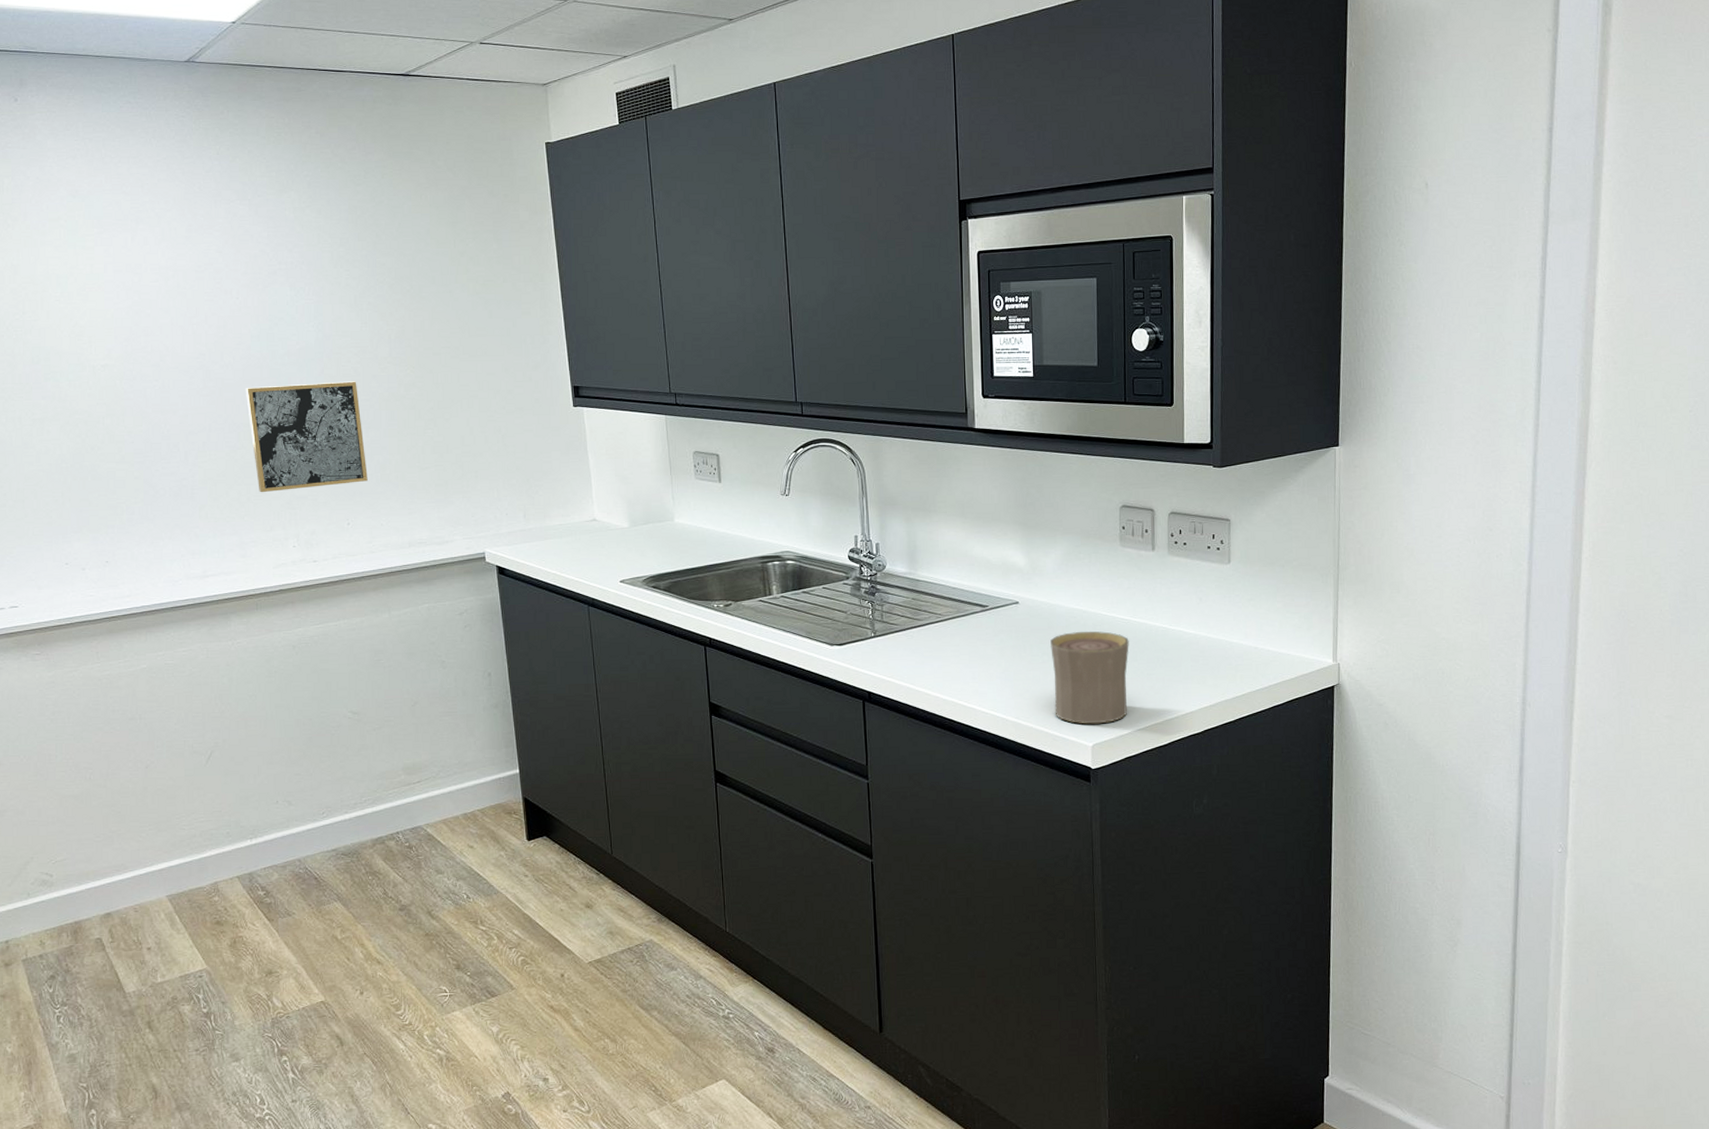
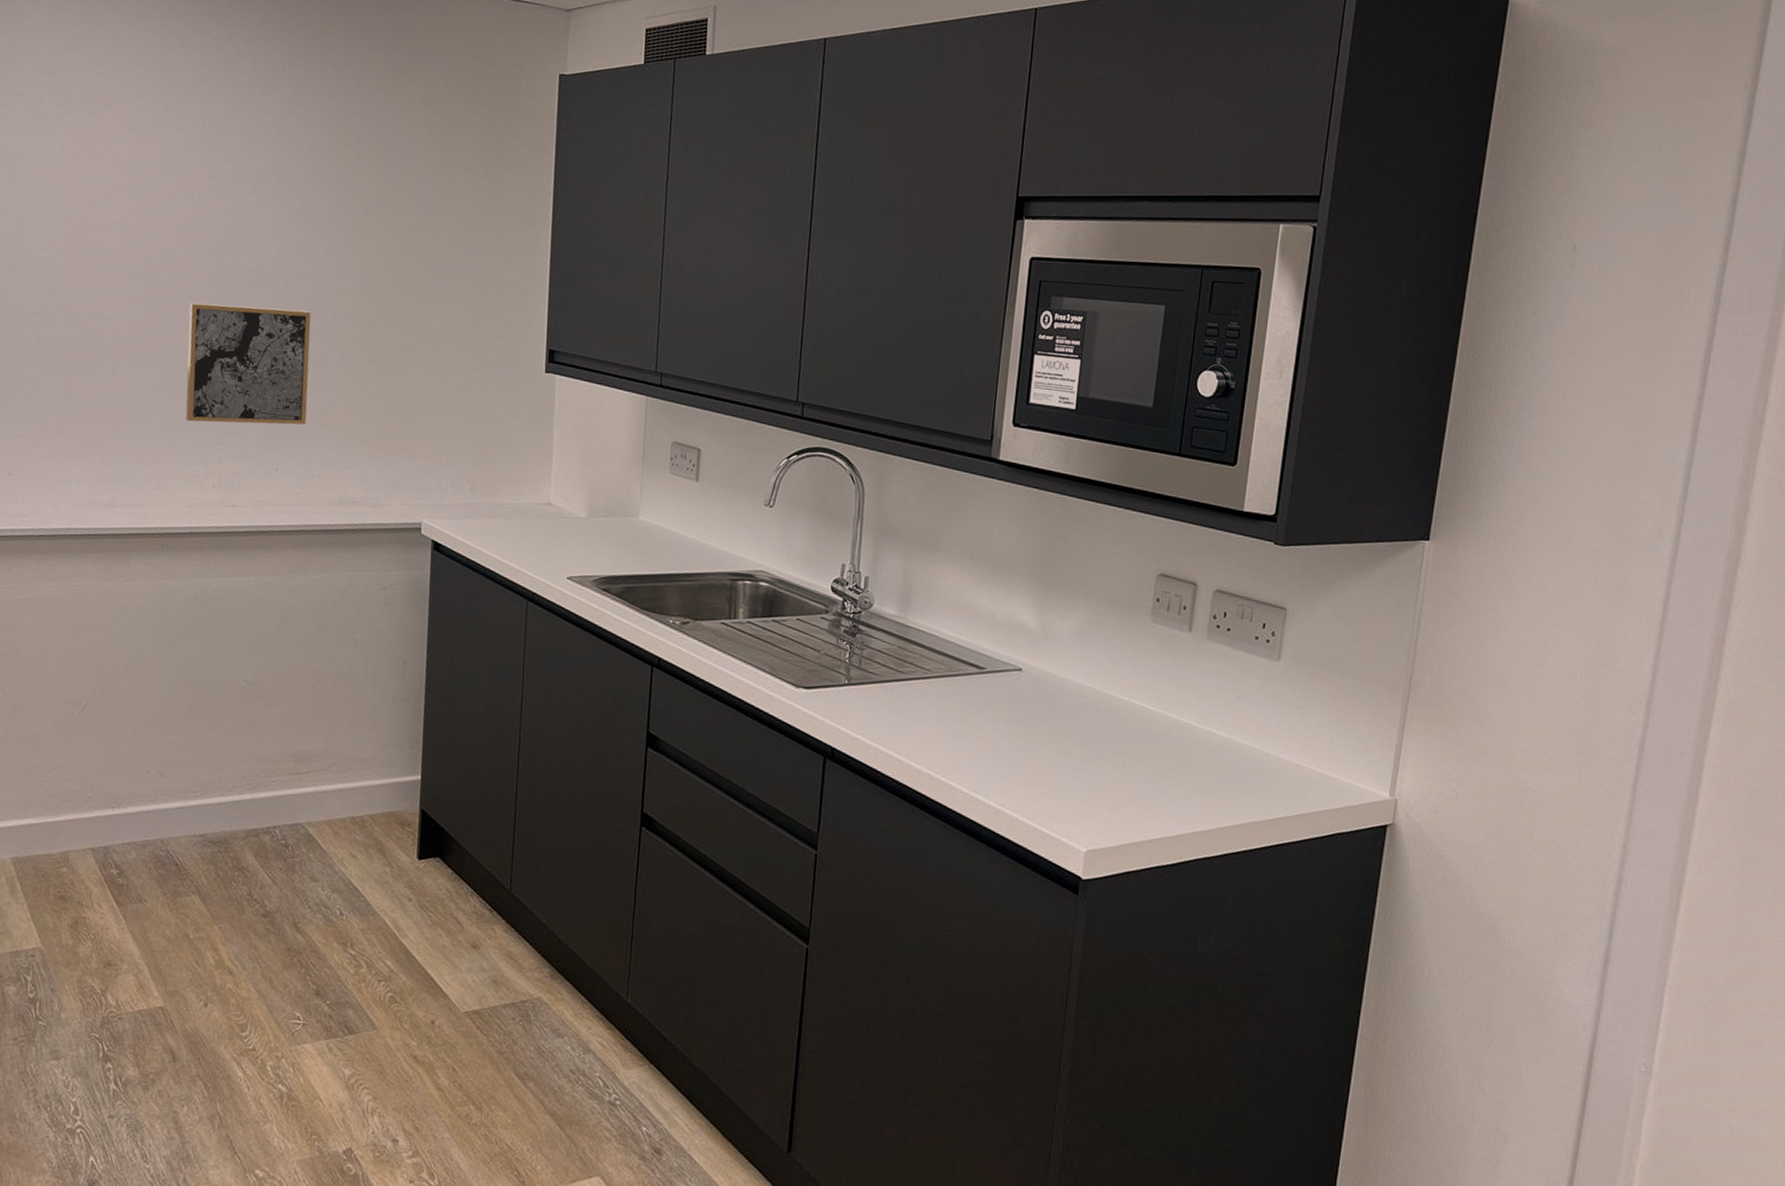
cup: present [1050,631,1129,724] -> none [1046,713,1147,828]

